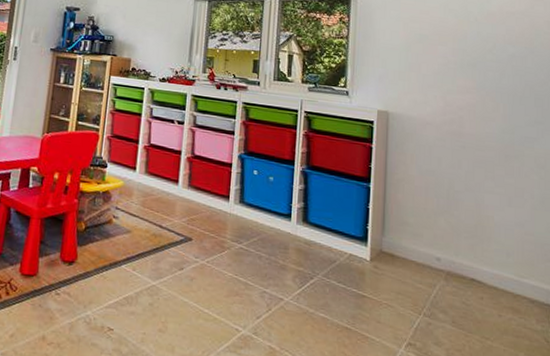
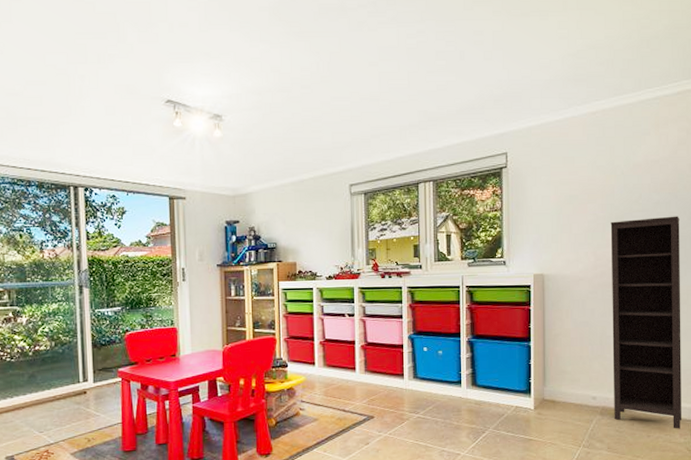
bookcase: none [460,67,538,313] -> present [610,216,681,429]

